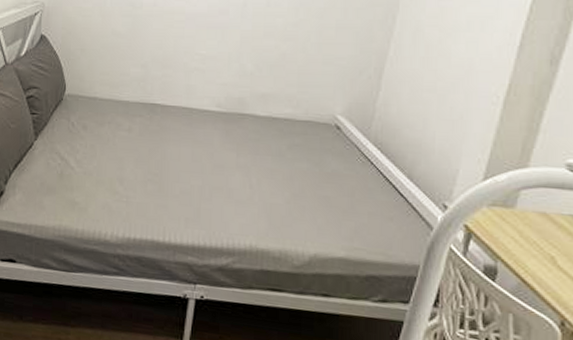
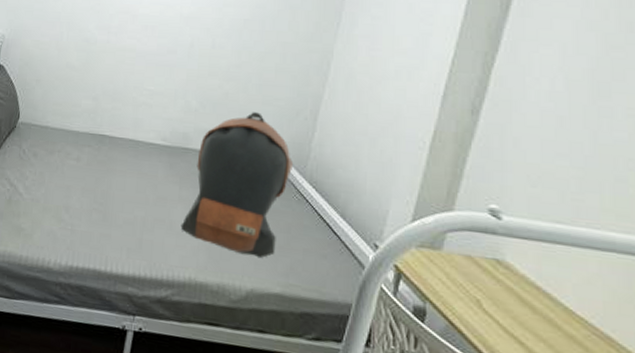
backpack: none [239,73,356,222] -> present [180,112,293,258]

